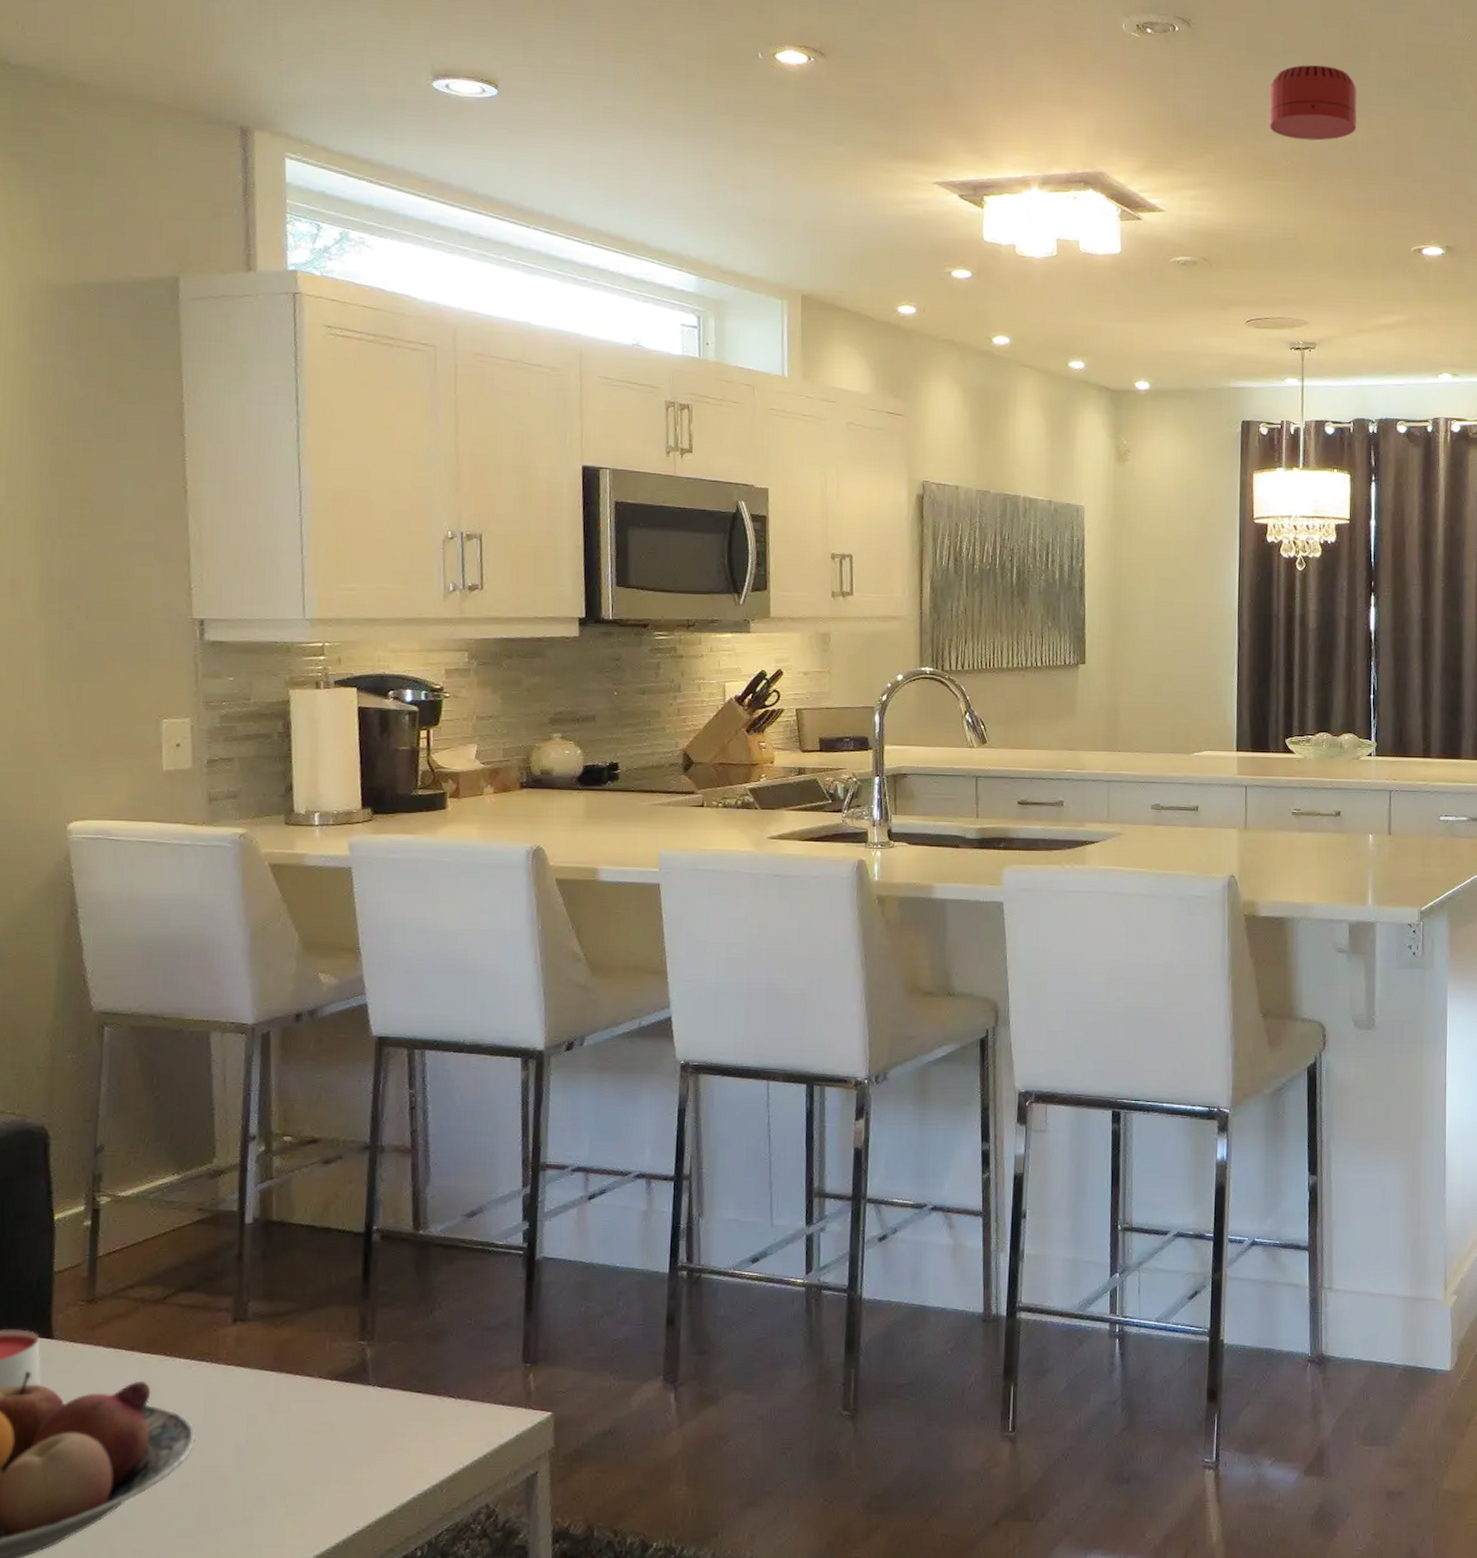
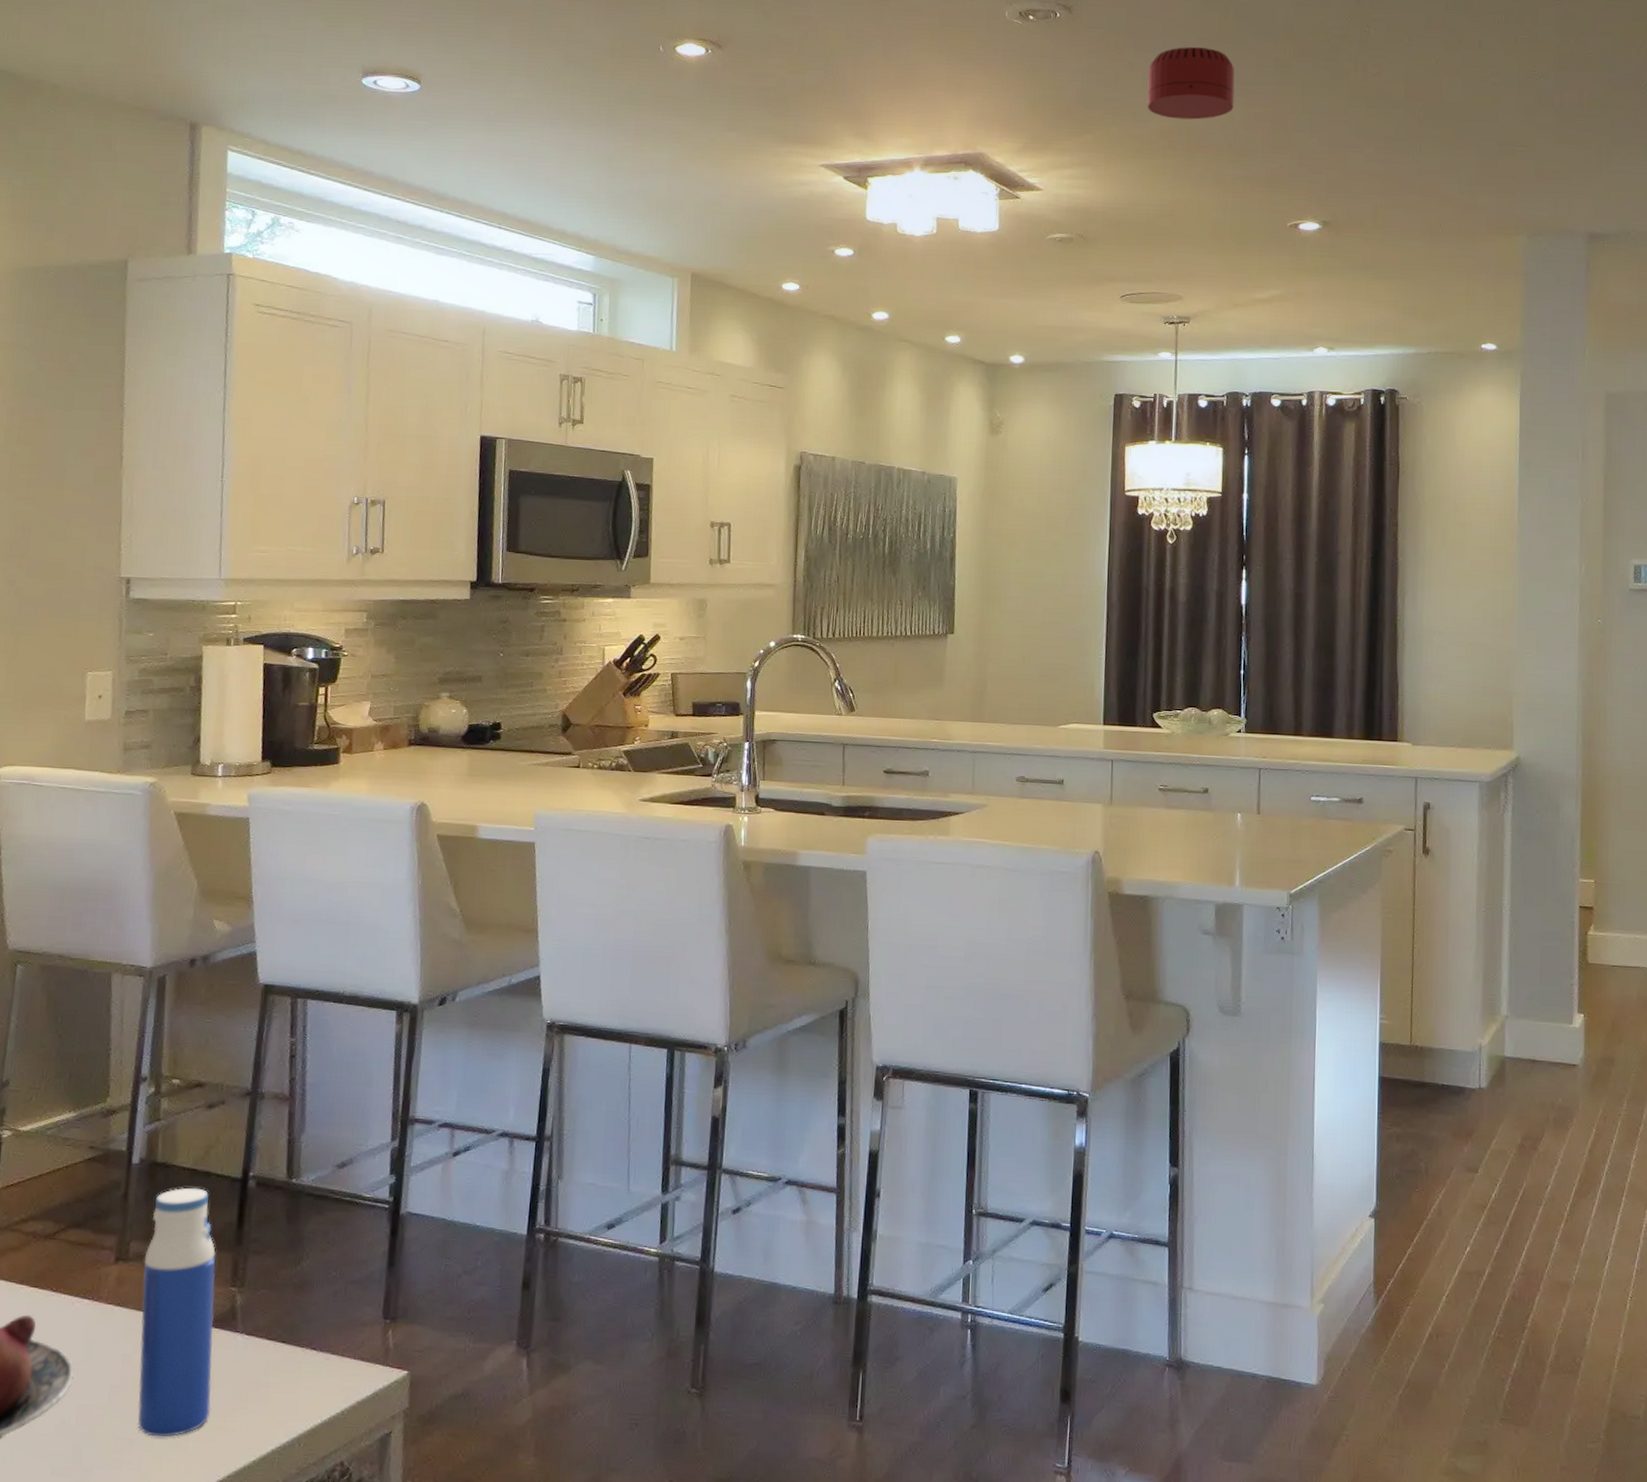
water bottle: none [264,1244,346,1493] -> present [138,1187,216,1437]

